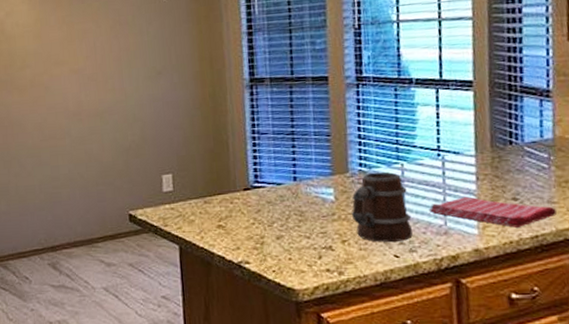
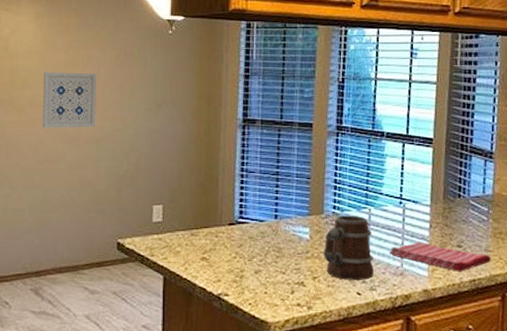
wall art: none [41,46,97,106] -> present [43,72,97,128]

